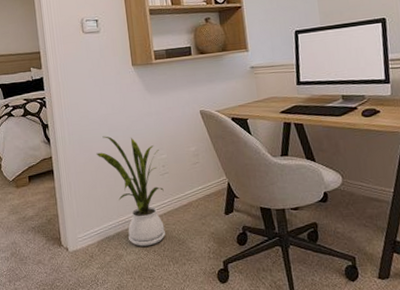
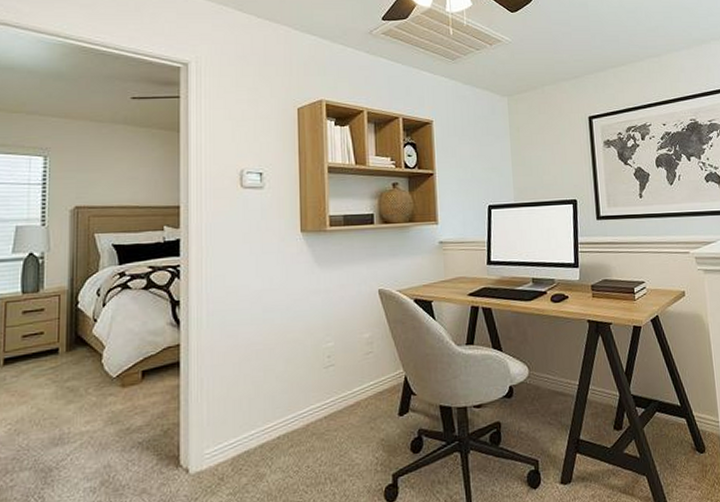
house plant: present [96,136,165,247] -> none [243,317,327,462]

